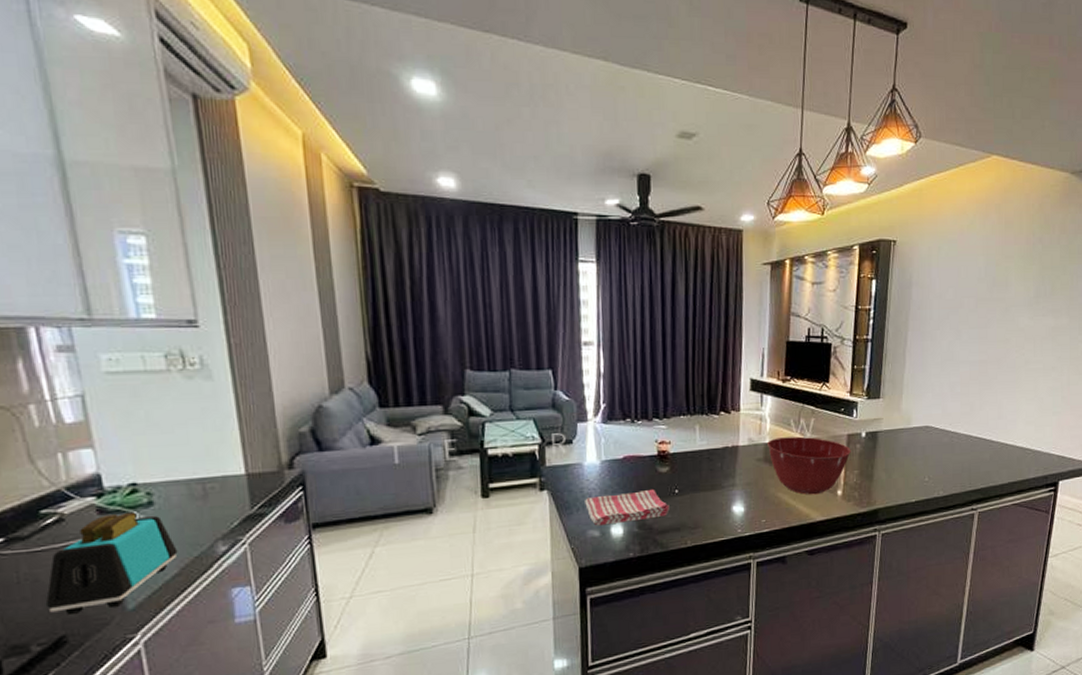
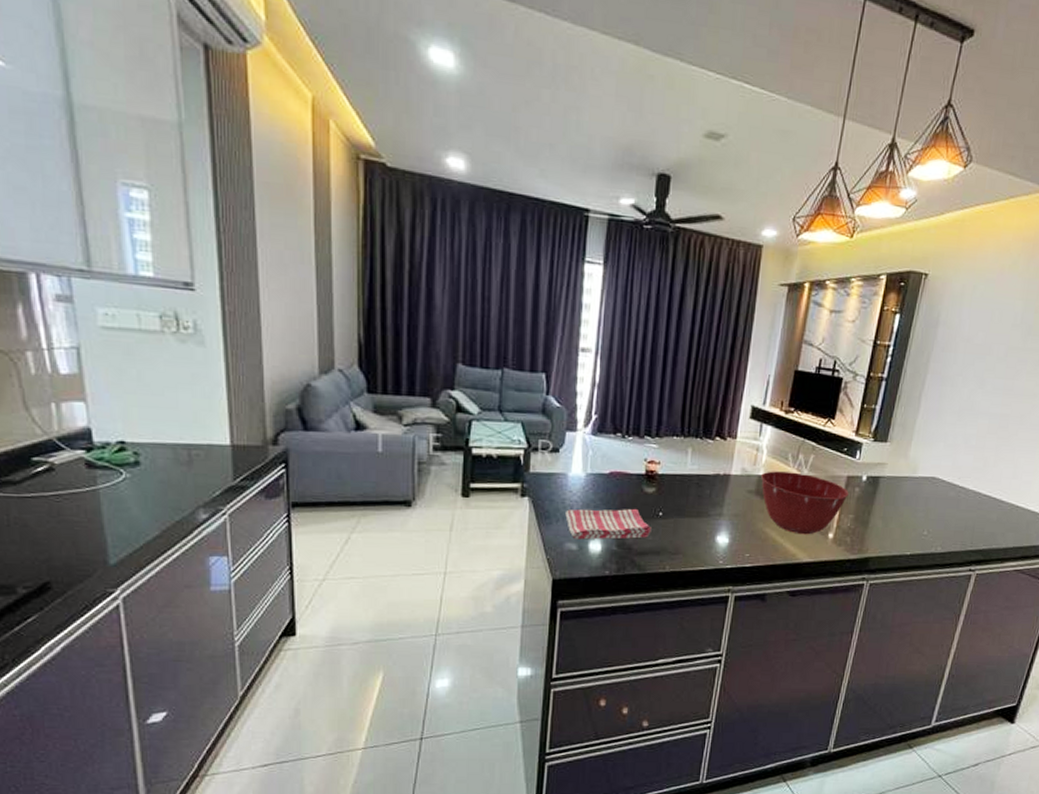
toaster: present [45,512,178,616] -> none [32,469,160,563]

